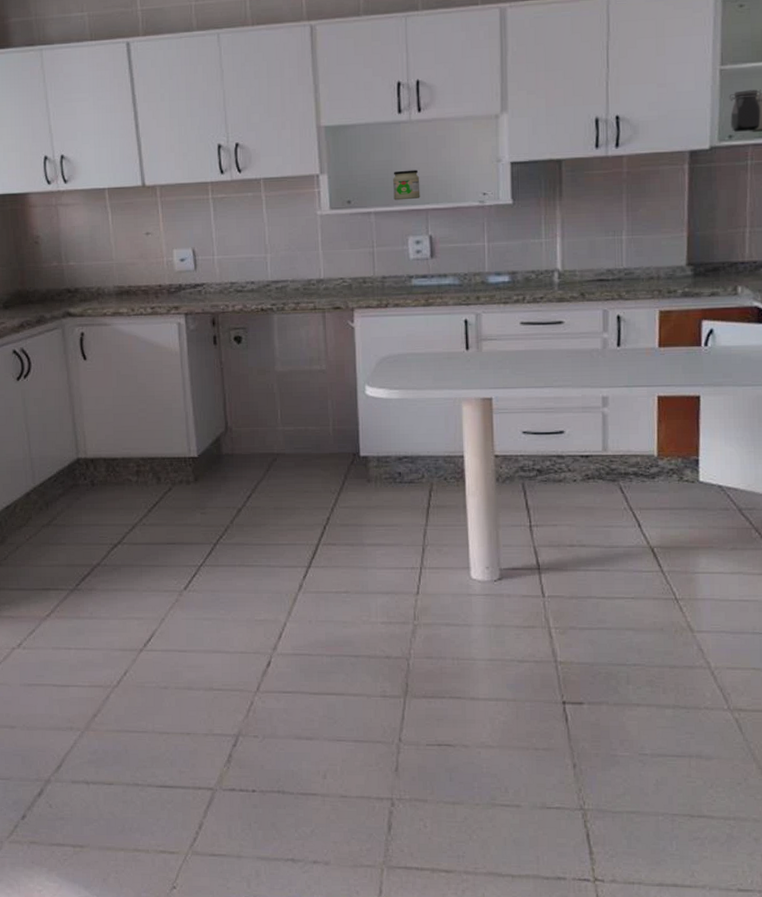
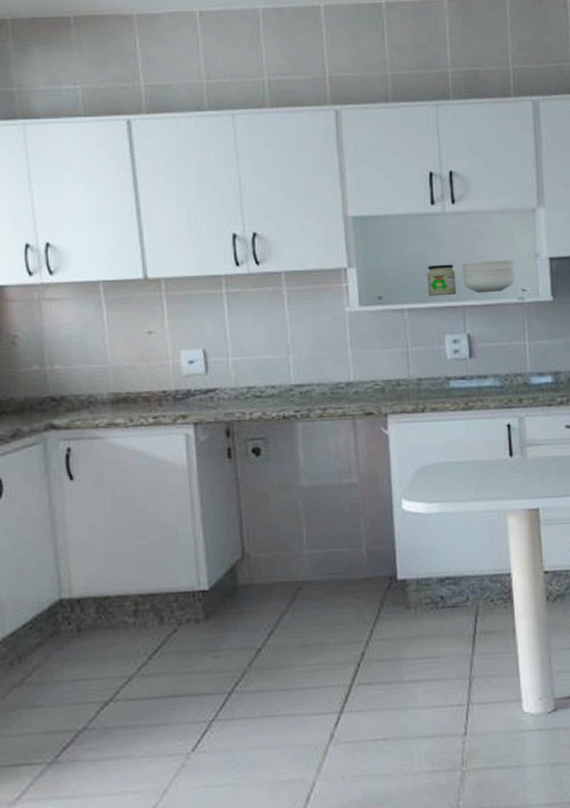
bowl: none [425,165,477,197] -> present [461,260,515,294]

